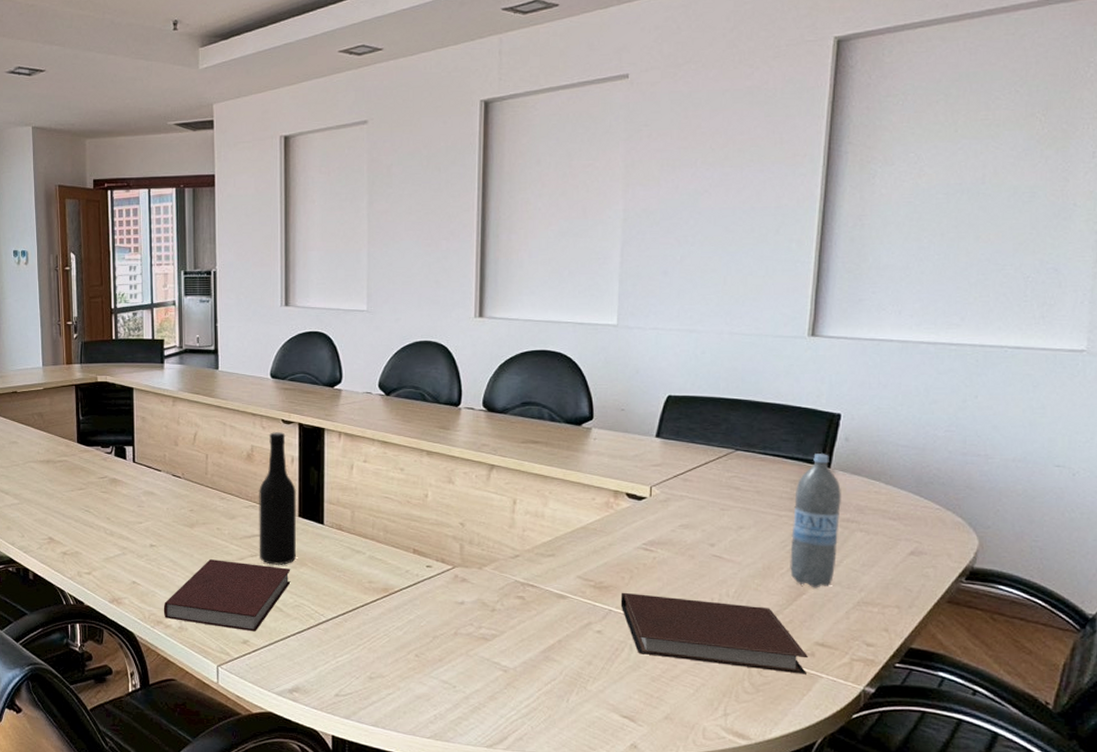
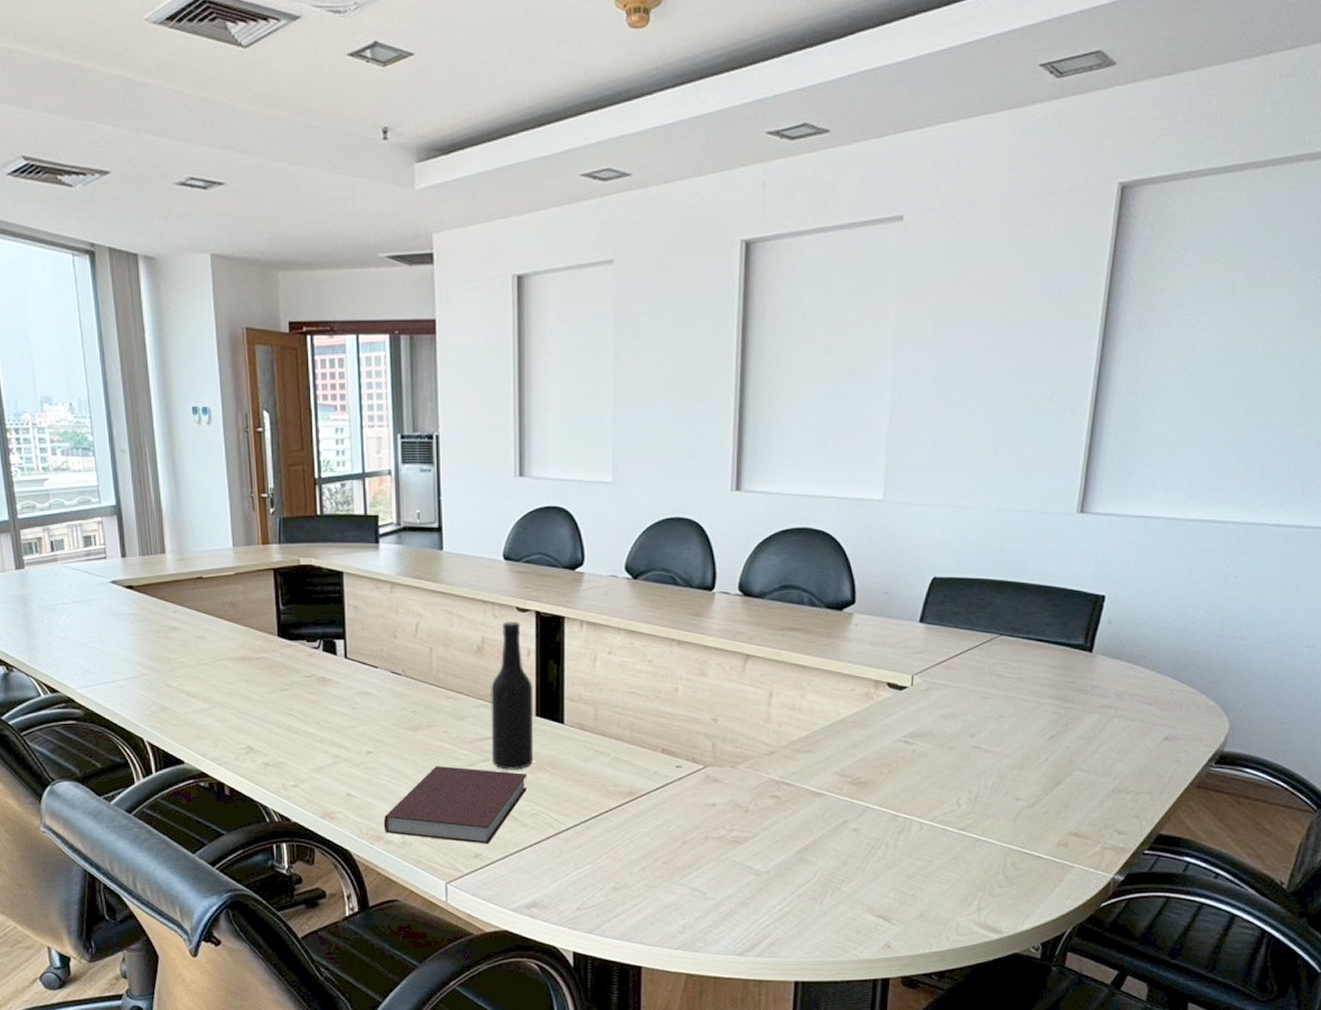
notebook: present [620,592,808,674] -> none [878,788,1062,865]
water bottle: present [790,454,841,588] -> none [1048,638,1102,777]

